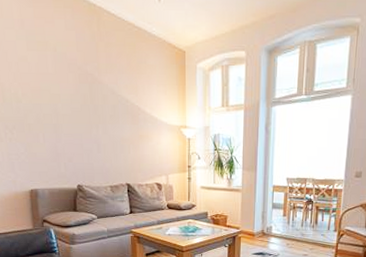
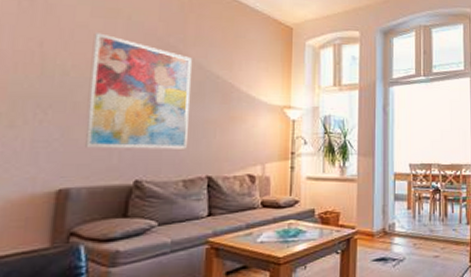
wall art: none [32,65,110,162] -> present [85,33,192,149]

